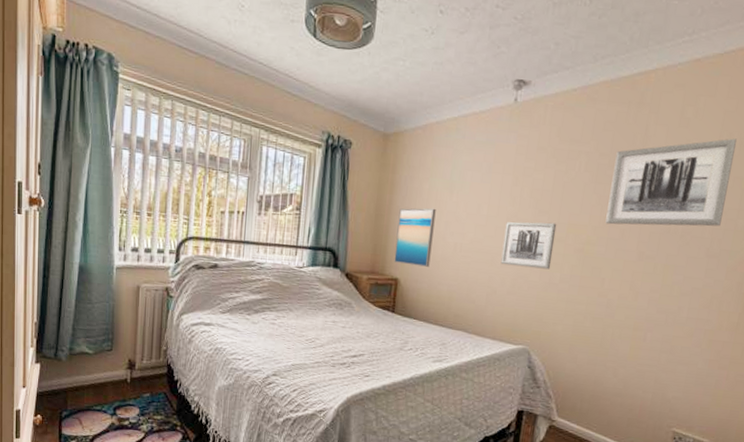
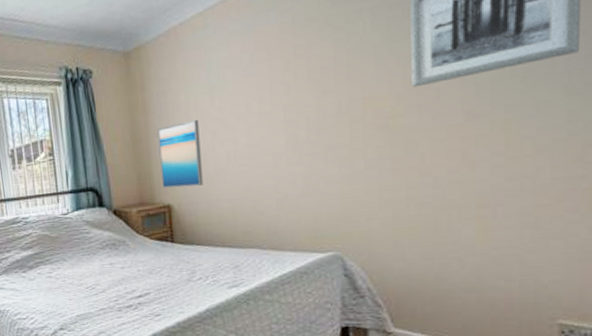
wall art: present [500,221,557,270] -> none [284,102,350,165]

